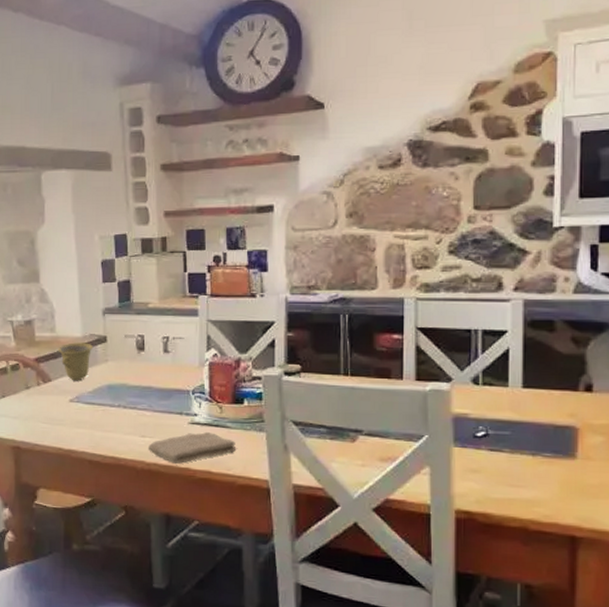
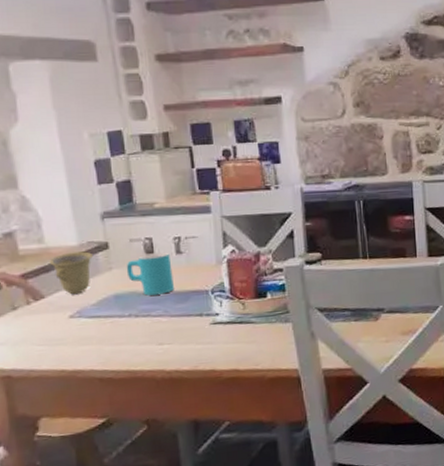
cup: none [119,350,159,390] -> present [126,252,174,296]
washcloth: present [147,432,237,464] -> none [167,330,263,367]

